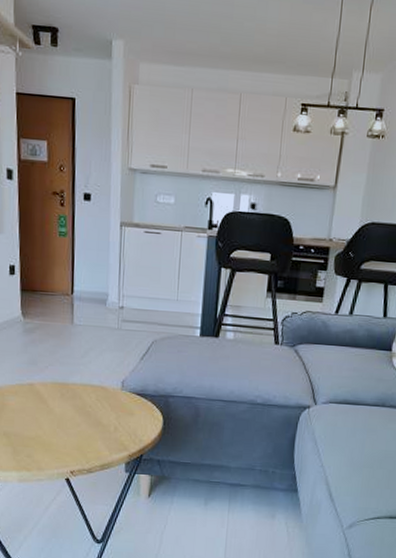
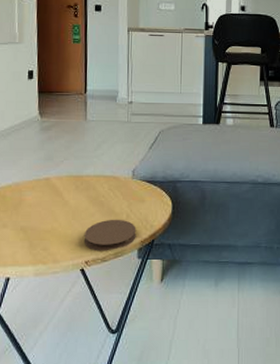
coaster: none [69,430,125,463] -> present [84,219,136,251]

